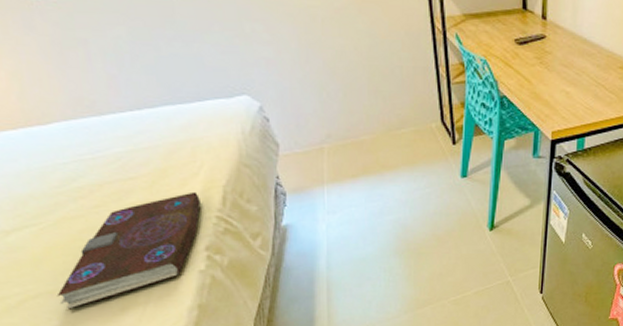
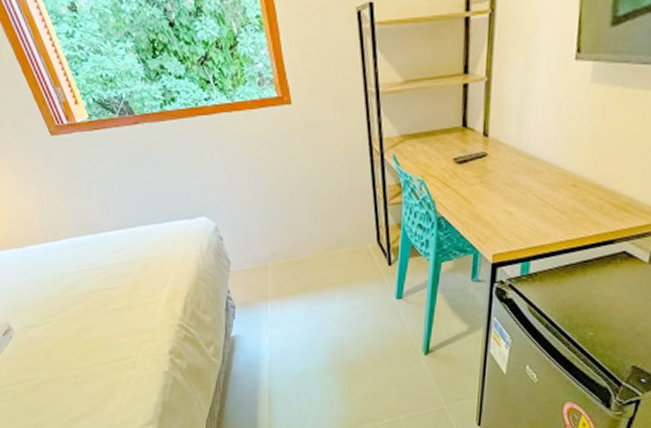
book: present [56,191,201,310] -> none [60,301,166,396]

